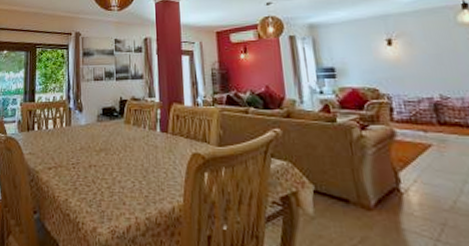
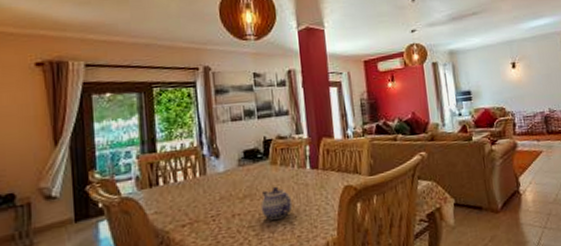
teapot: none [114,144,142,177] -> present [260,186,293,221]

